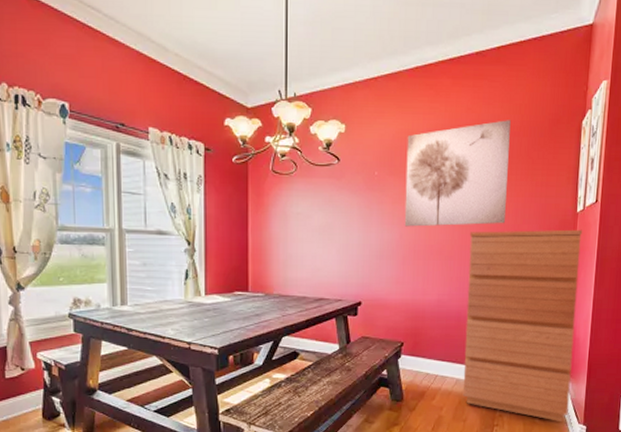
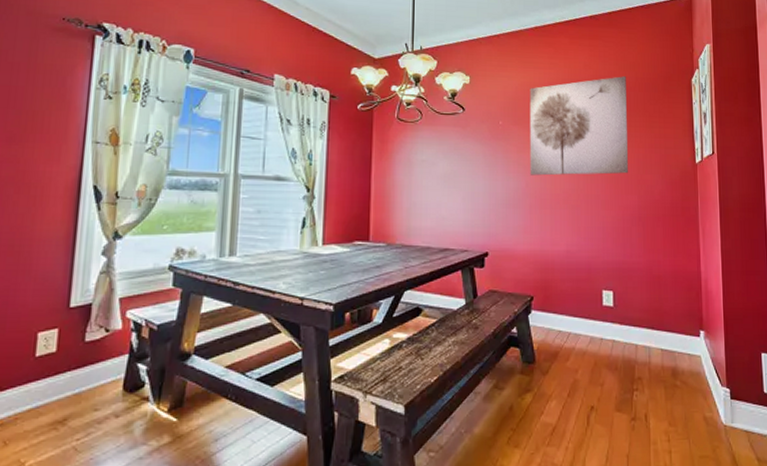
dresser: present [462,229,583,421] -> none [594,179,710,384]

